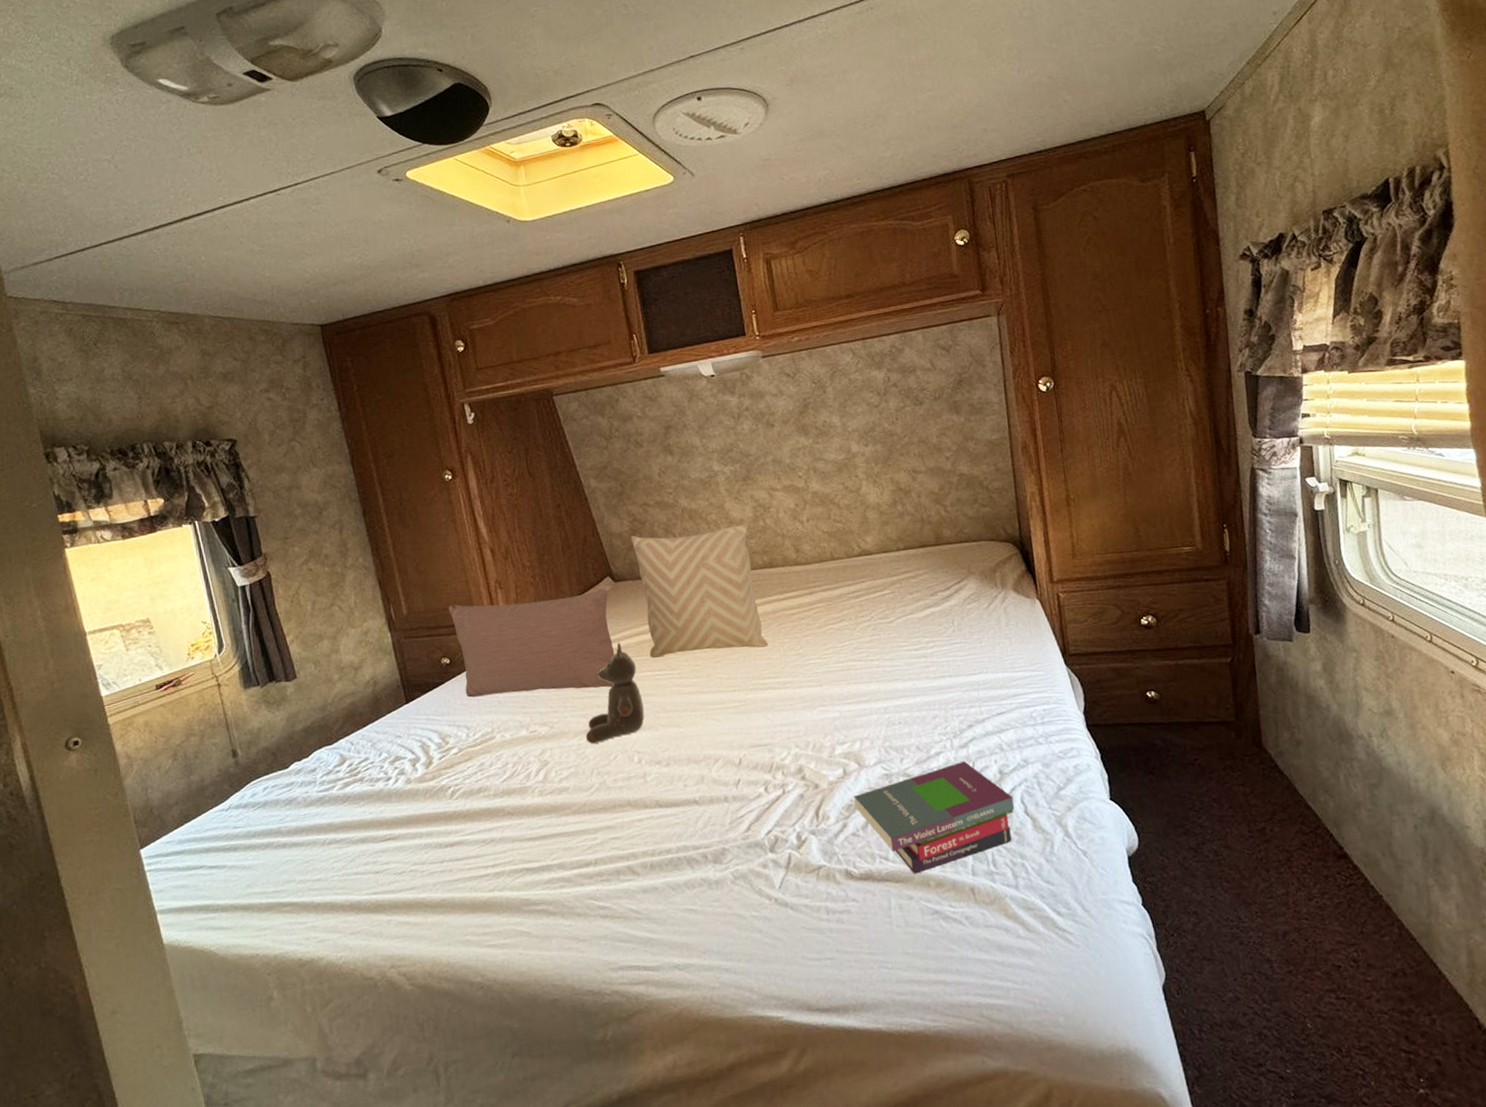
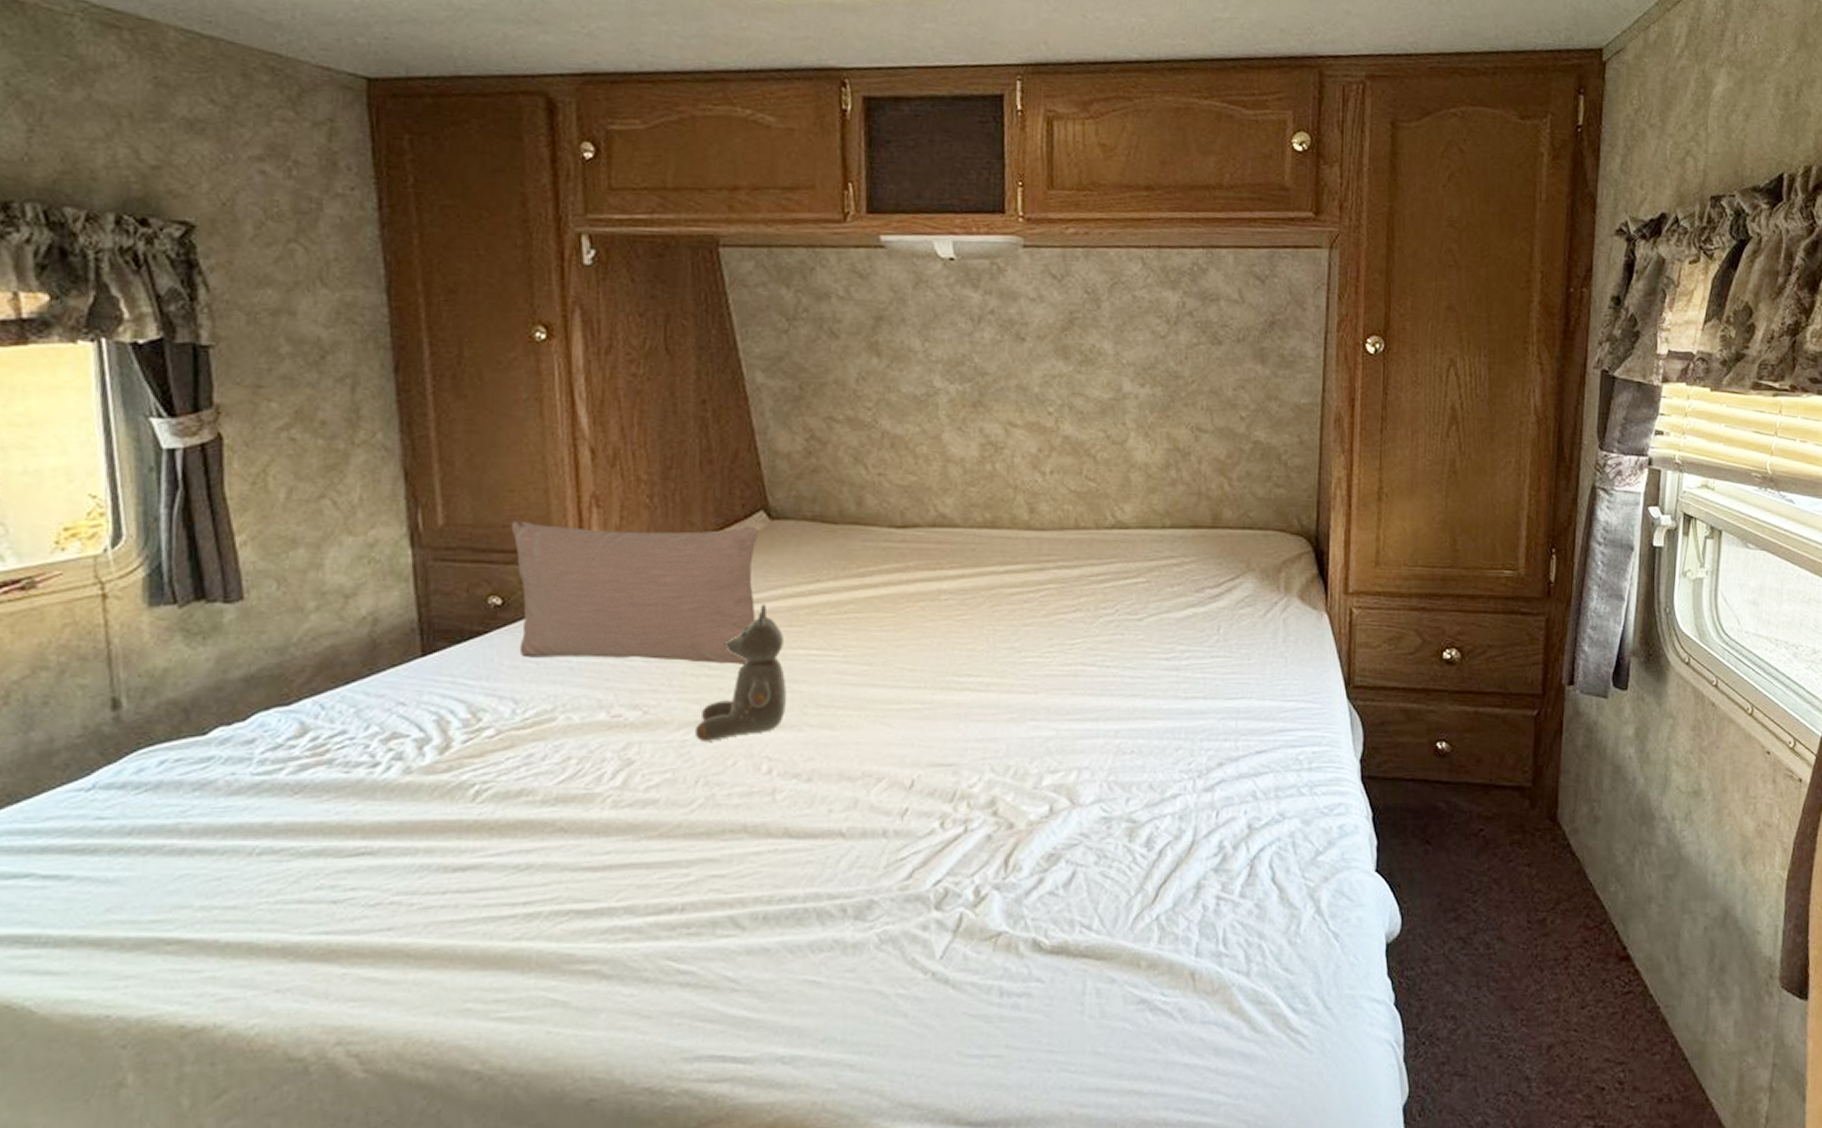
pillow: present [630,523,768,658] -> none [802,459,974,635]
books: present [854,760,1015,874] -> none [1058,808,1261,950]

